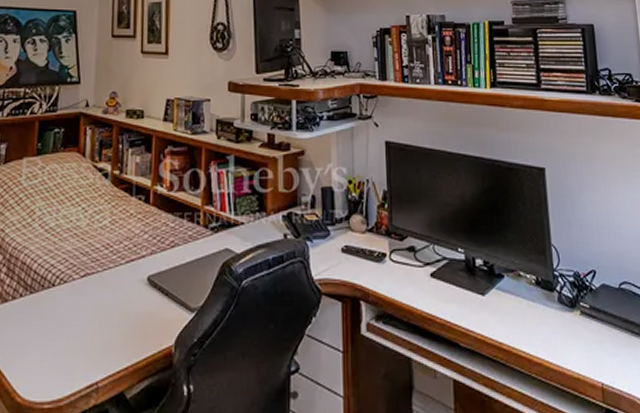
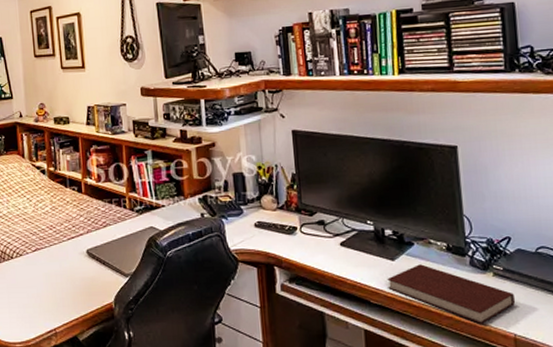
notebook: none [477,300,602,371] -> present [387,264,516,324]

